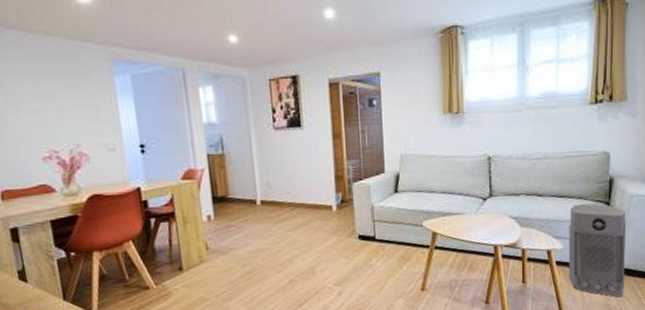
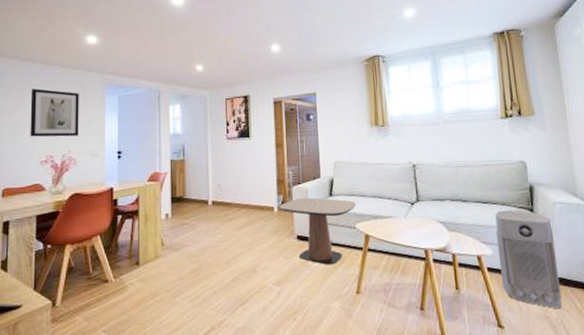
wall art: none [11,64,87,128] -> present [30,88,79,137]
side table: none [338,194,425,264] -> present [279,197,357,265]

